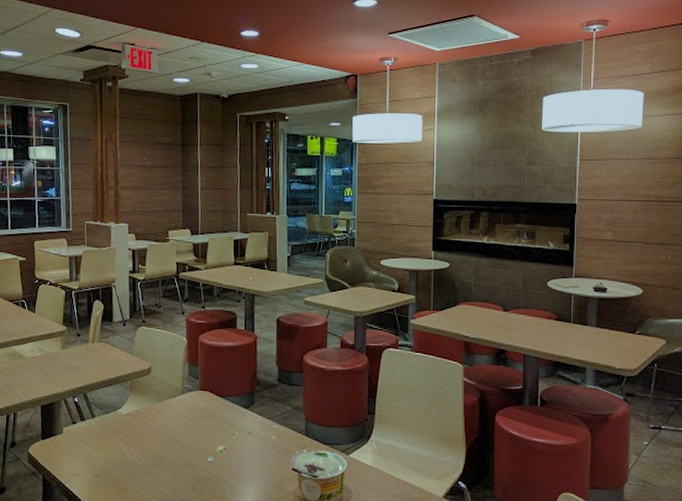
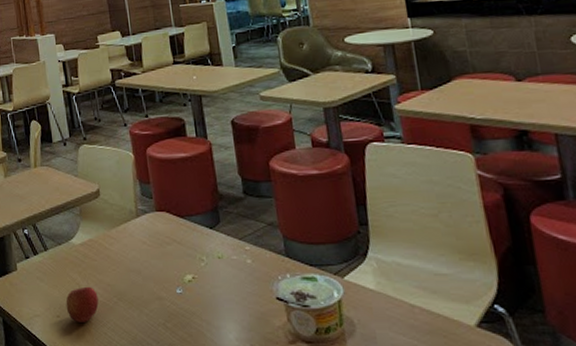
apple: none [105,451,137,482] -> present [65,286,99,322]

